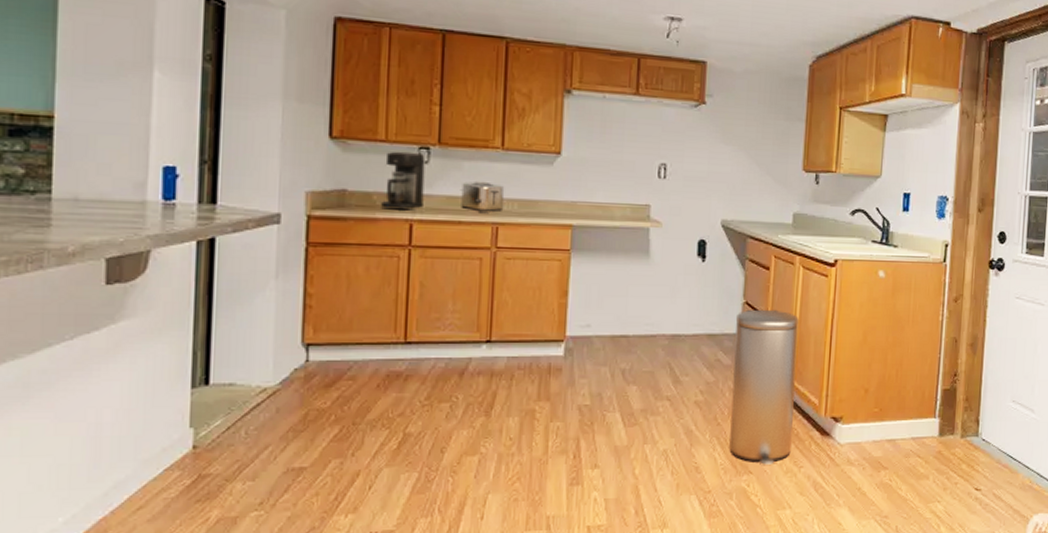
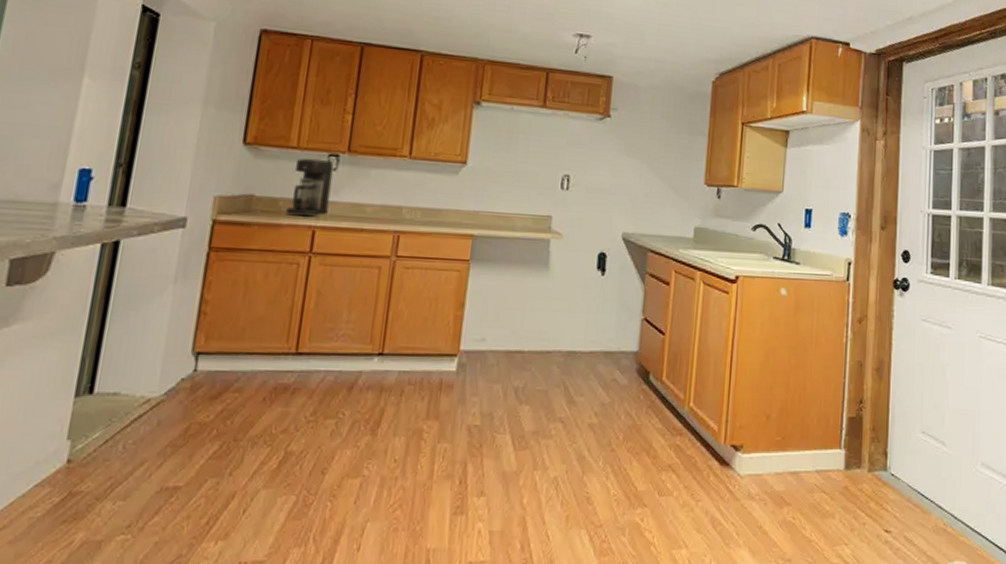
toaster: present [461,182,504,213] -> none [364,189,408,221]
pedal bin: present [729,309,799,466] -> none [623,326,699,498]

